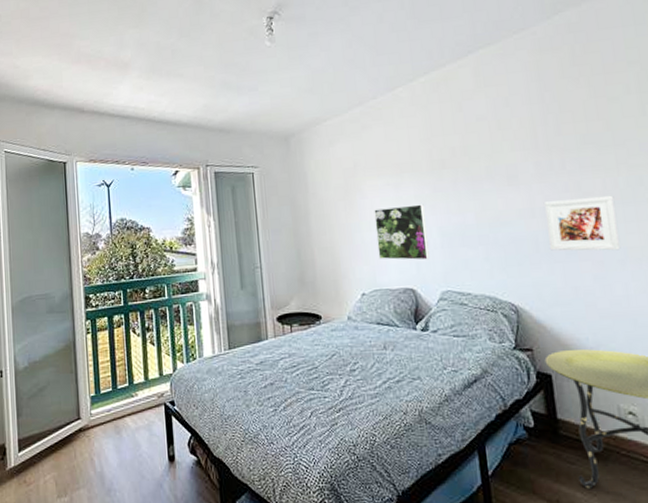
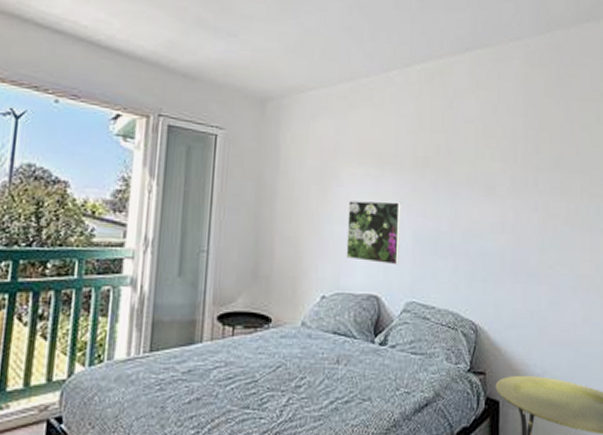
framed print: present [545,195,621,251] -> none [515,219,575,277]

